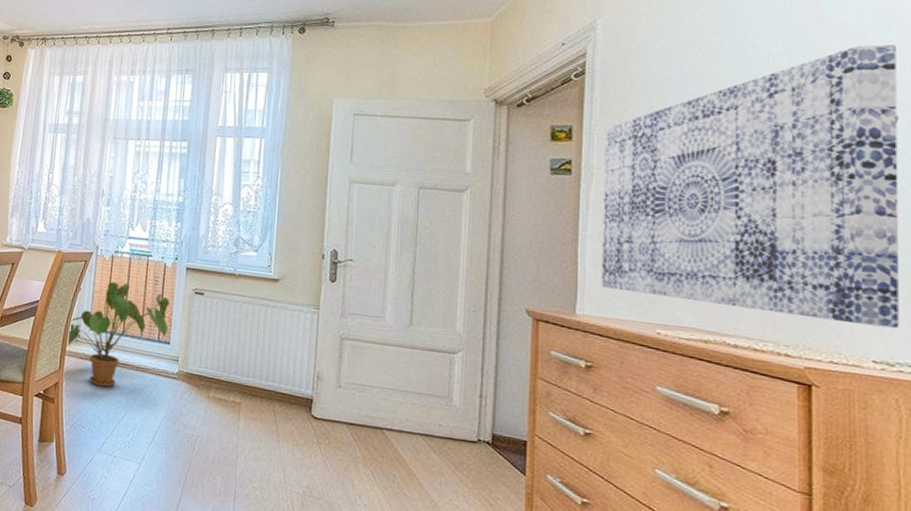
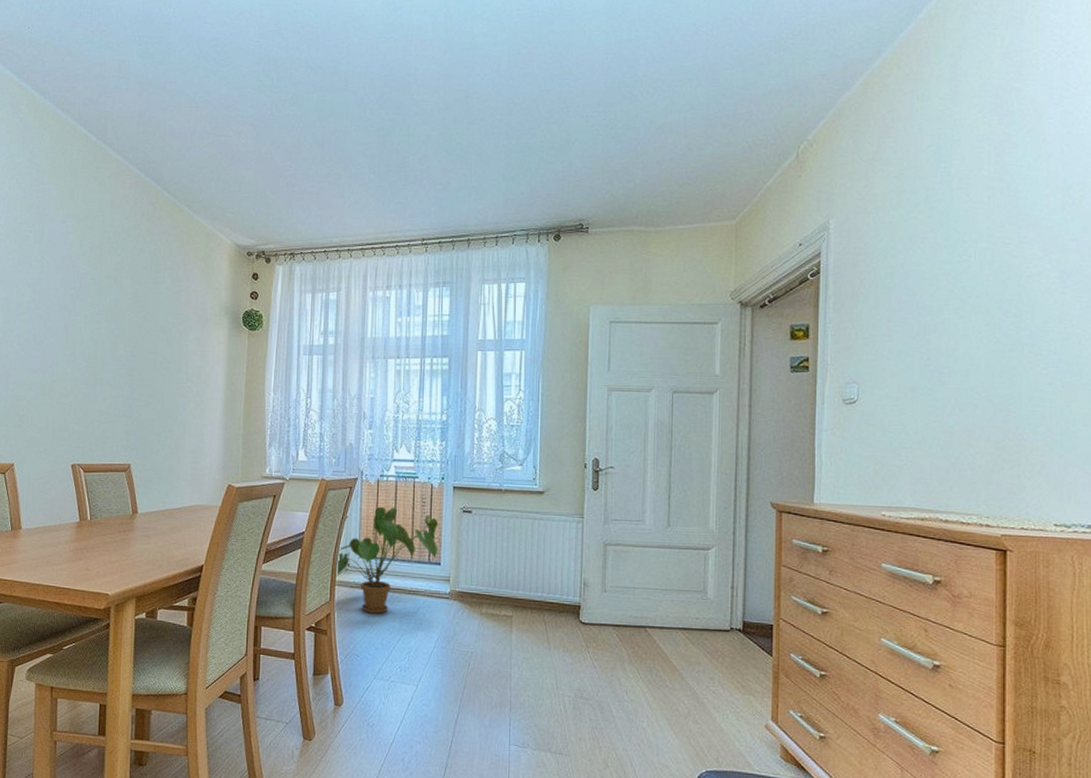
wall art: present [601,44,899,329] -> none [835,237,1079,494]

